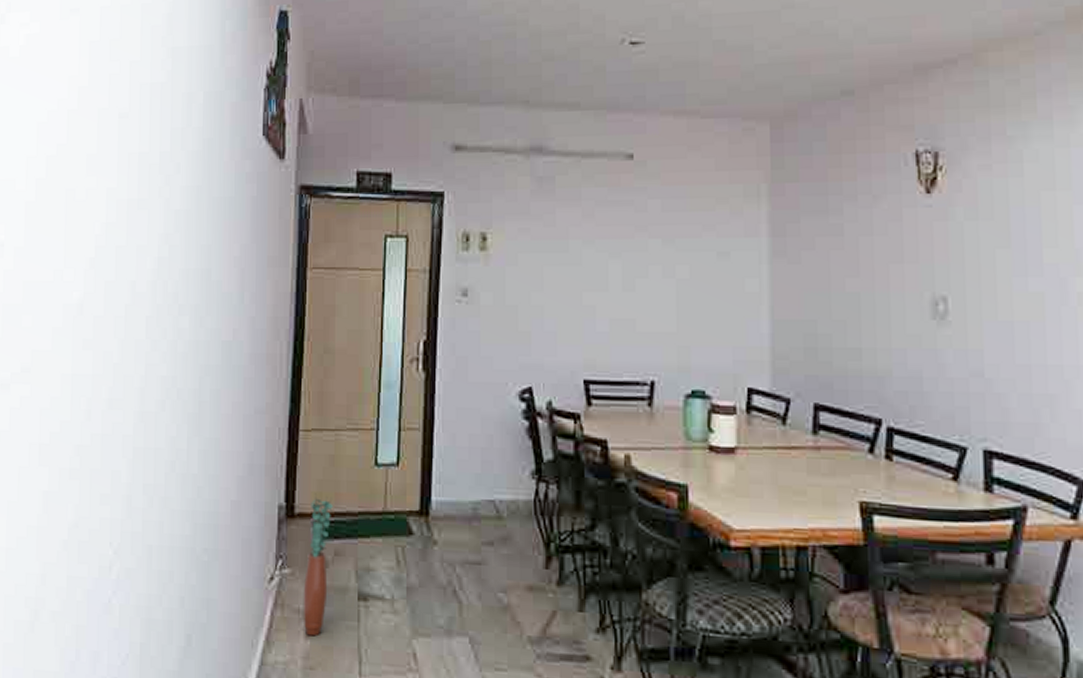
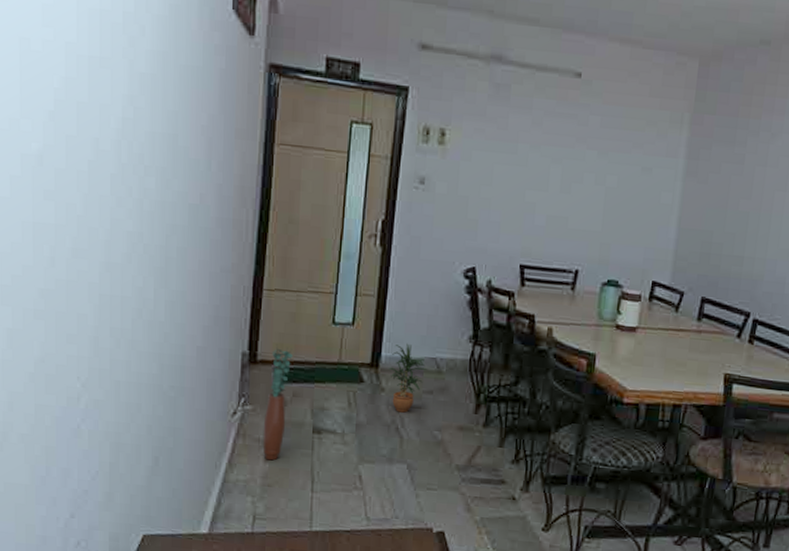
potted plant: none [440,484,486,571] -> present [388,343,428,413]

